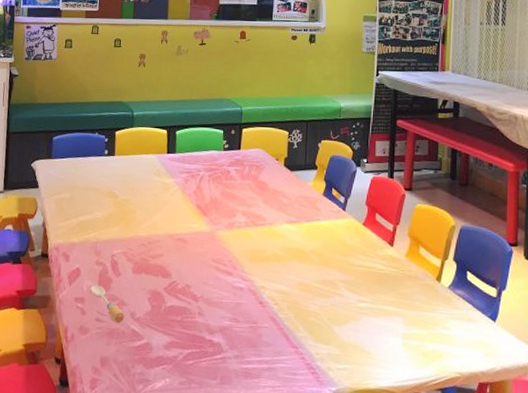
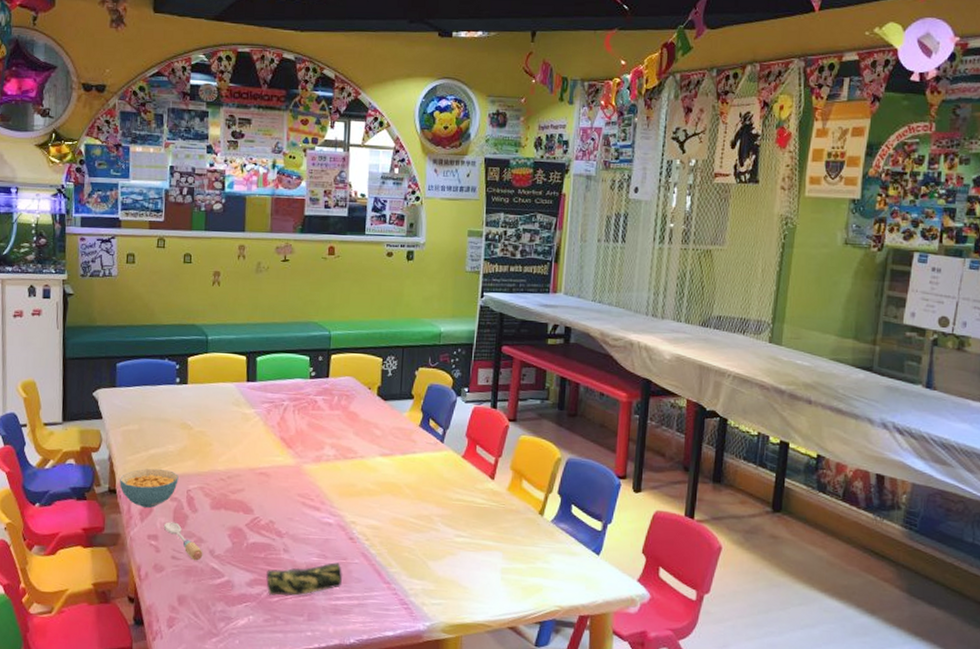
cereal bowl: none [51,234,105,272] -> present [119,468,179,508]
pencil case: none [181,326,253,359] -> present [265,562,342,596]

